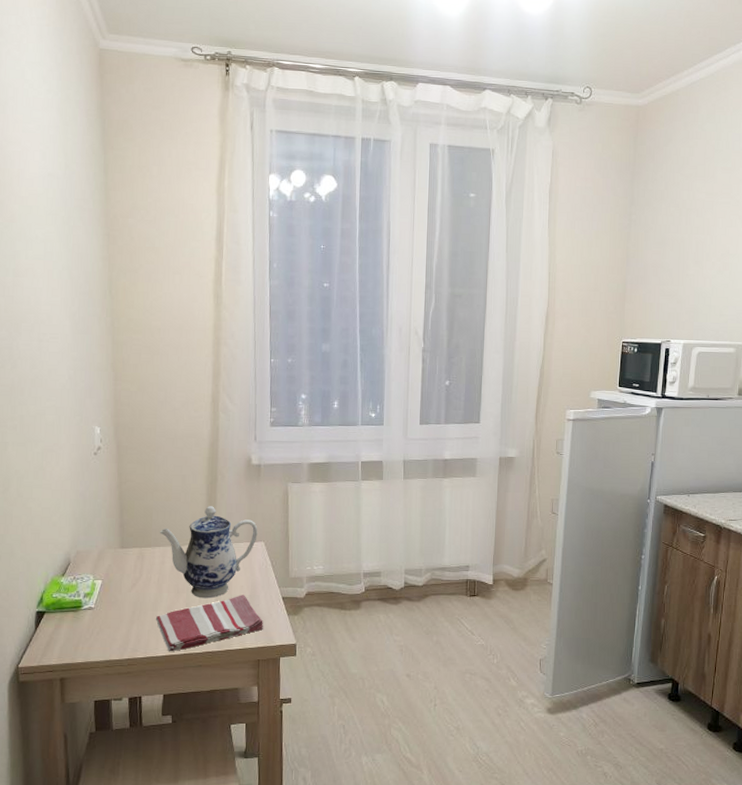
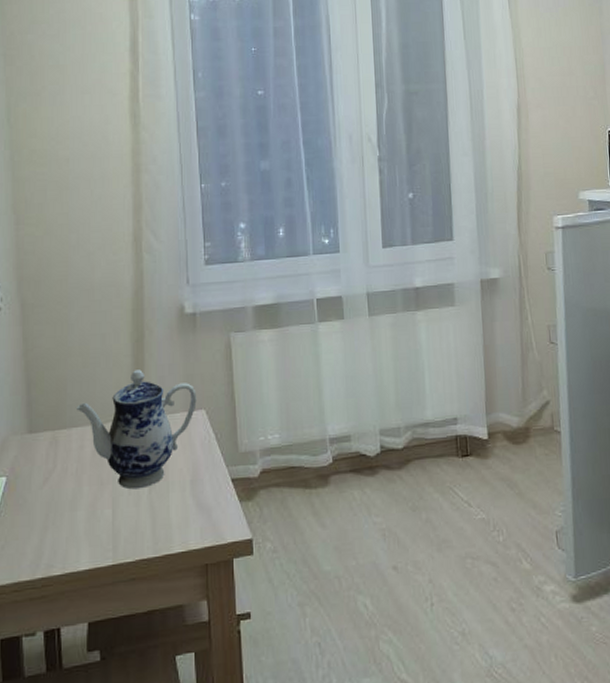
dish towel: present [155,595,263,652] -> none [74,480,210,564]

